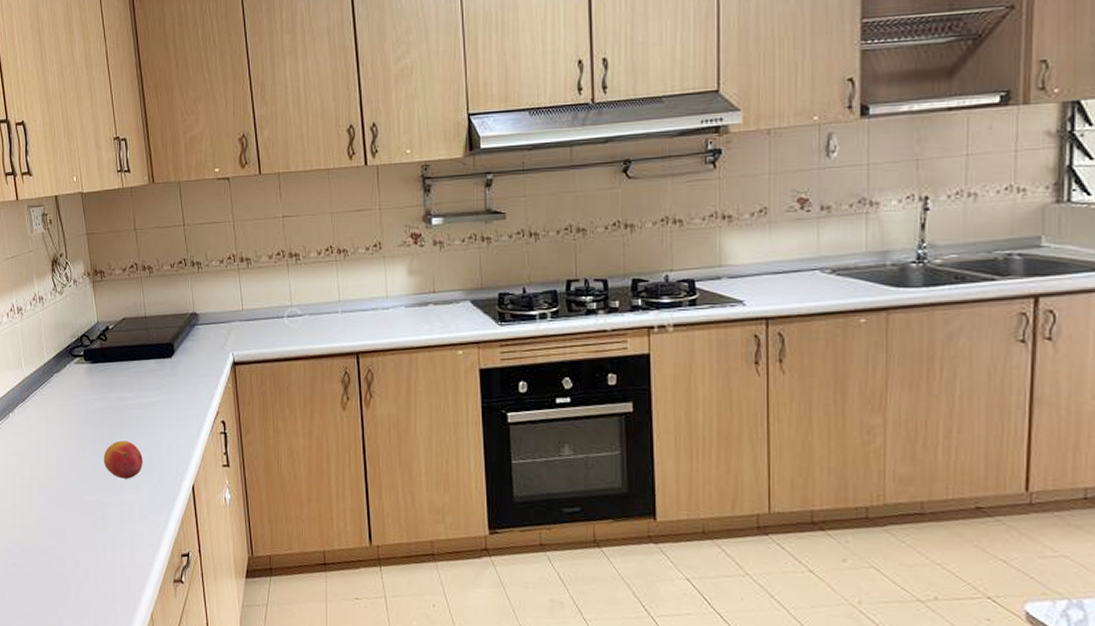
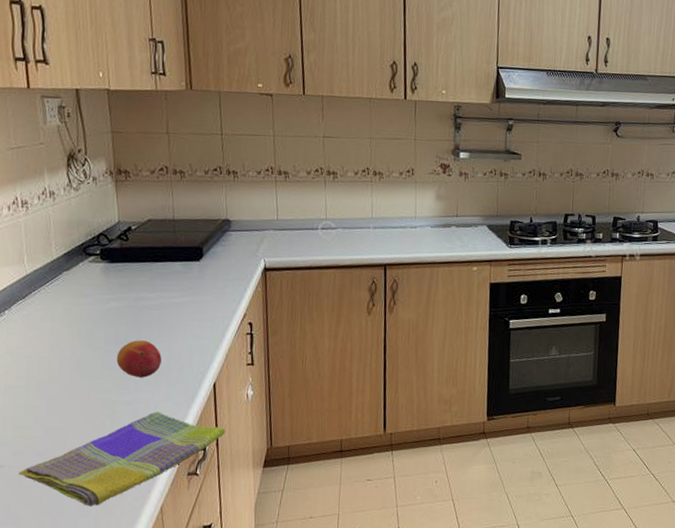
dish towel: none [27,514,206,609] -> present [18,412,225,506]

